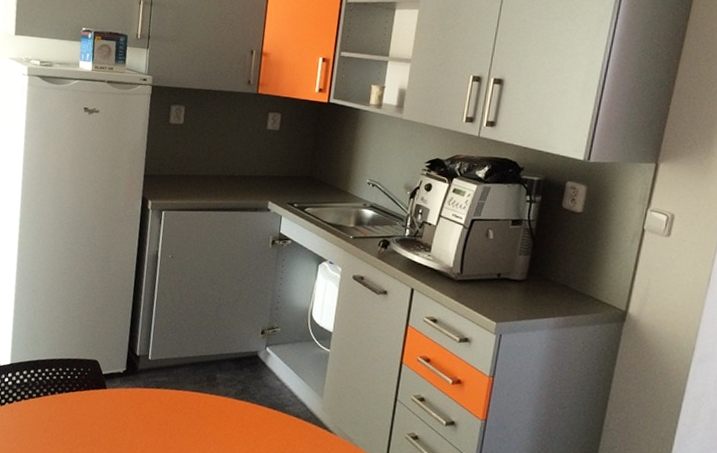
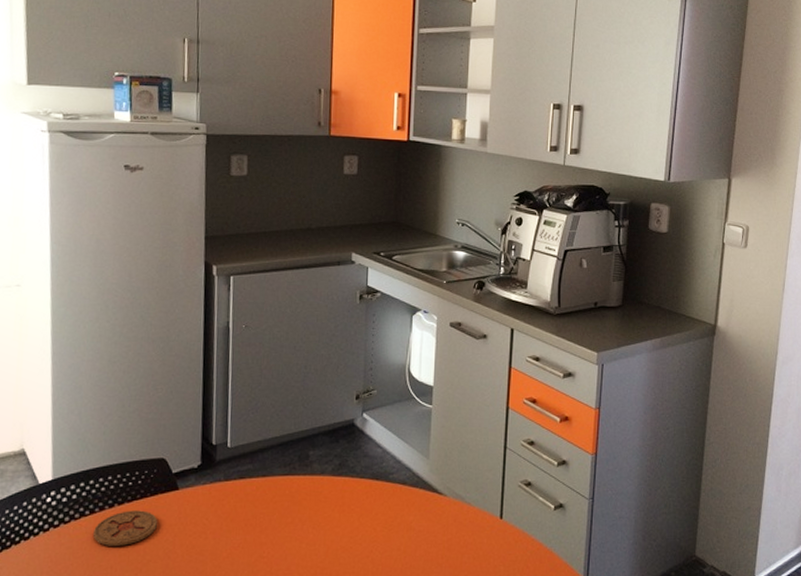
coaster: none [37,399,88,428] -> present [93,510,158,546]

